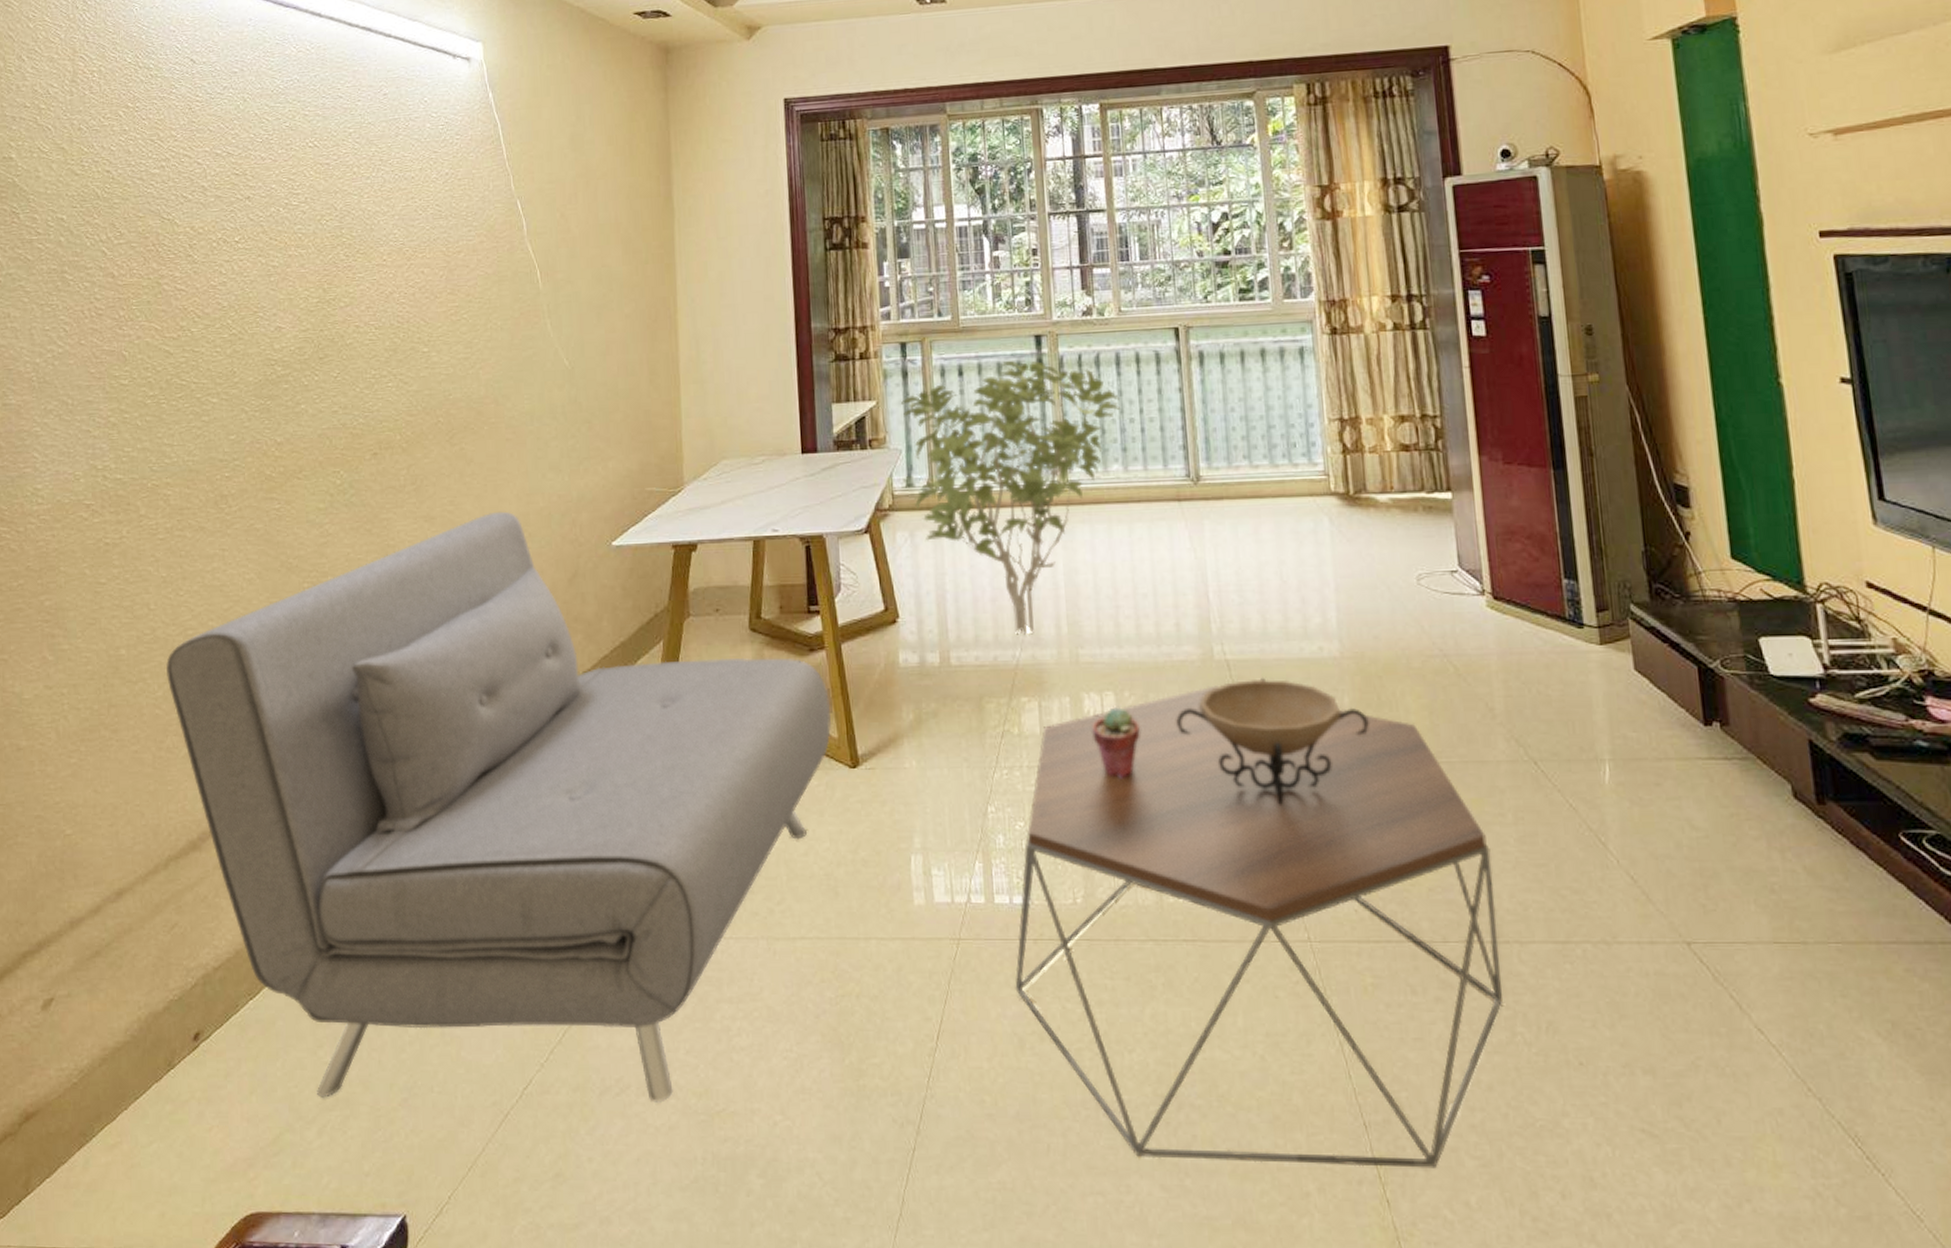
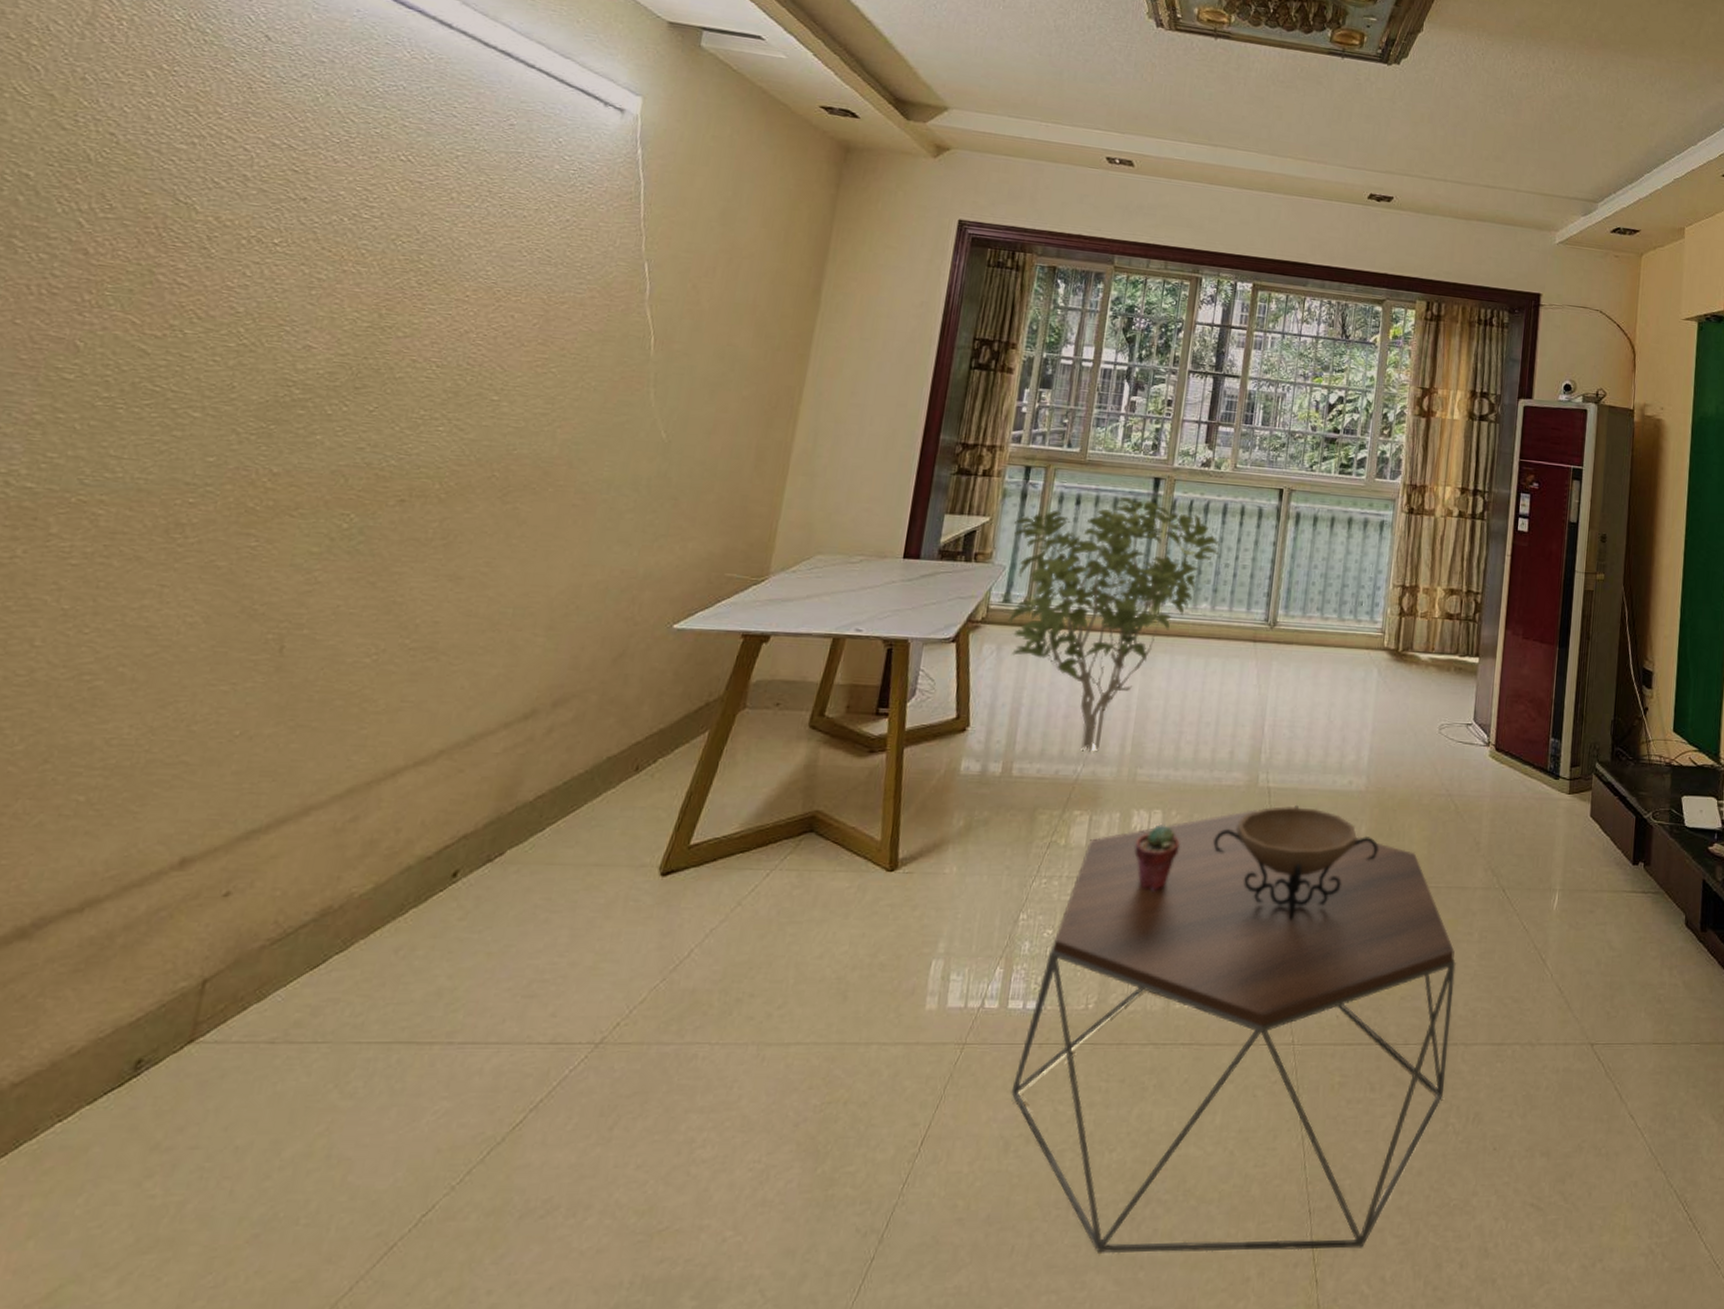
sofa: present [166,511,832,1103] -> none [36,579,880,1239]

